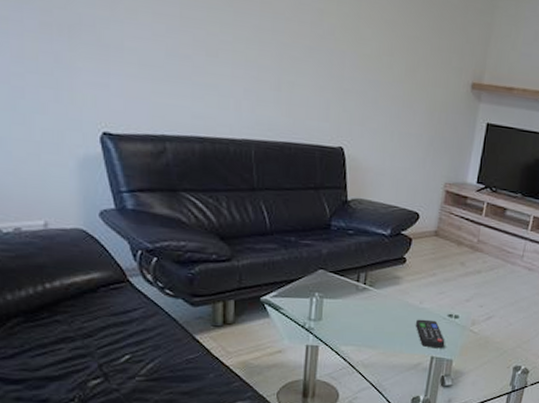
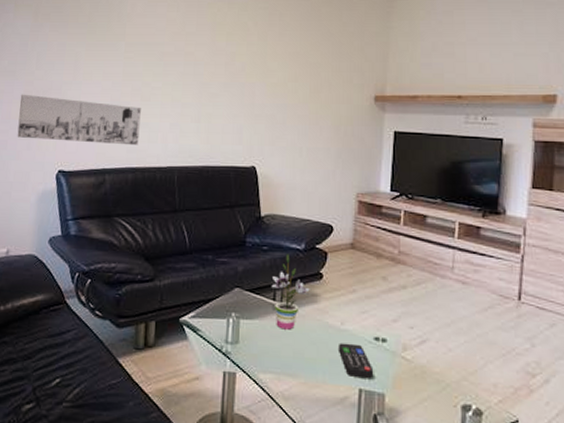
wall art: none [35,25,207,111] -> present [17,94,141,146]
potted plant: none [355,238,393,308] -> present [271,253,310,330]

